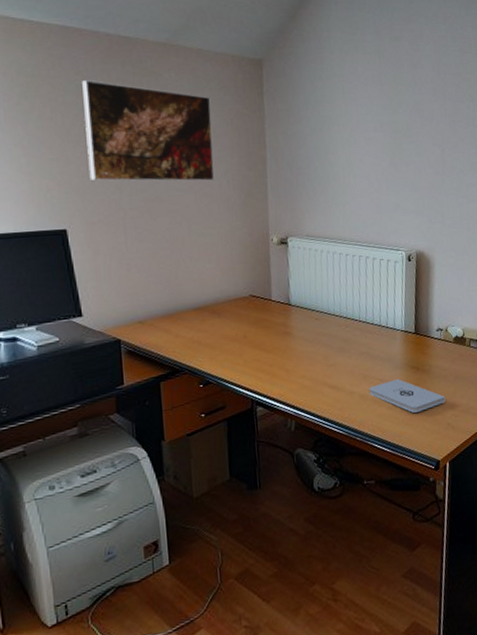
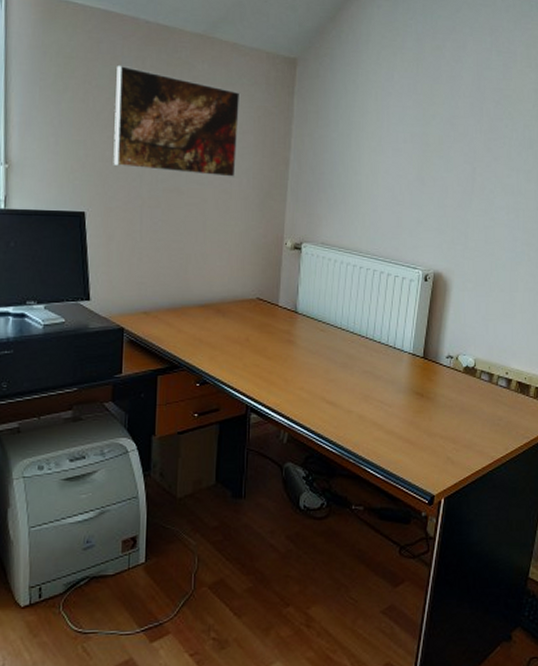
notepad: present [369,379,445,414] -> none [368,403,447,442]

